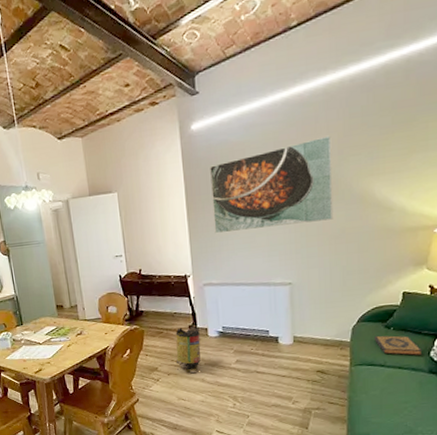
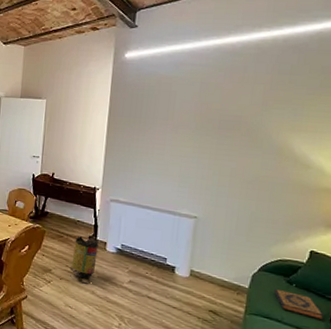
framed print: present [210,135,334,234] -> none [130,86,258,165]

